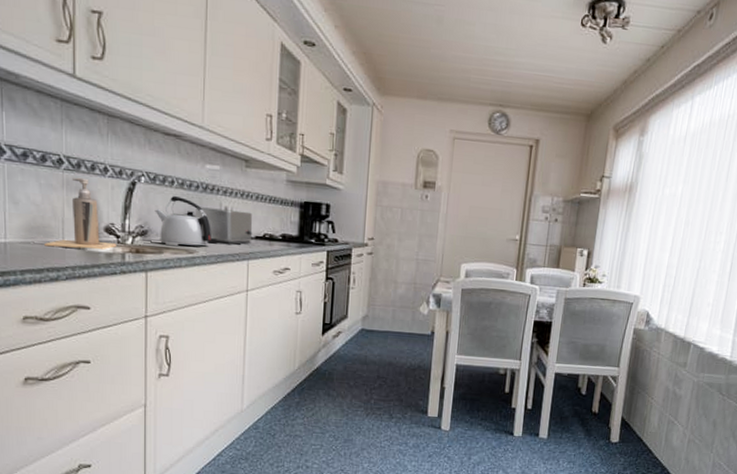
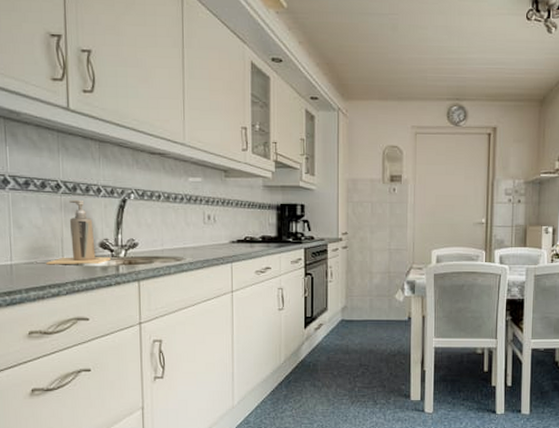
kettle: present [155,196,211,247] -> none [144,209,197,256]
toaster: present [195,207,253,245] -> none [181,217,235,250]

